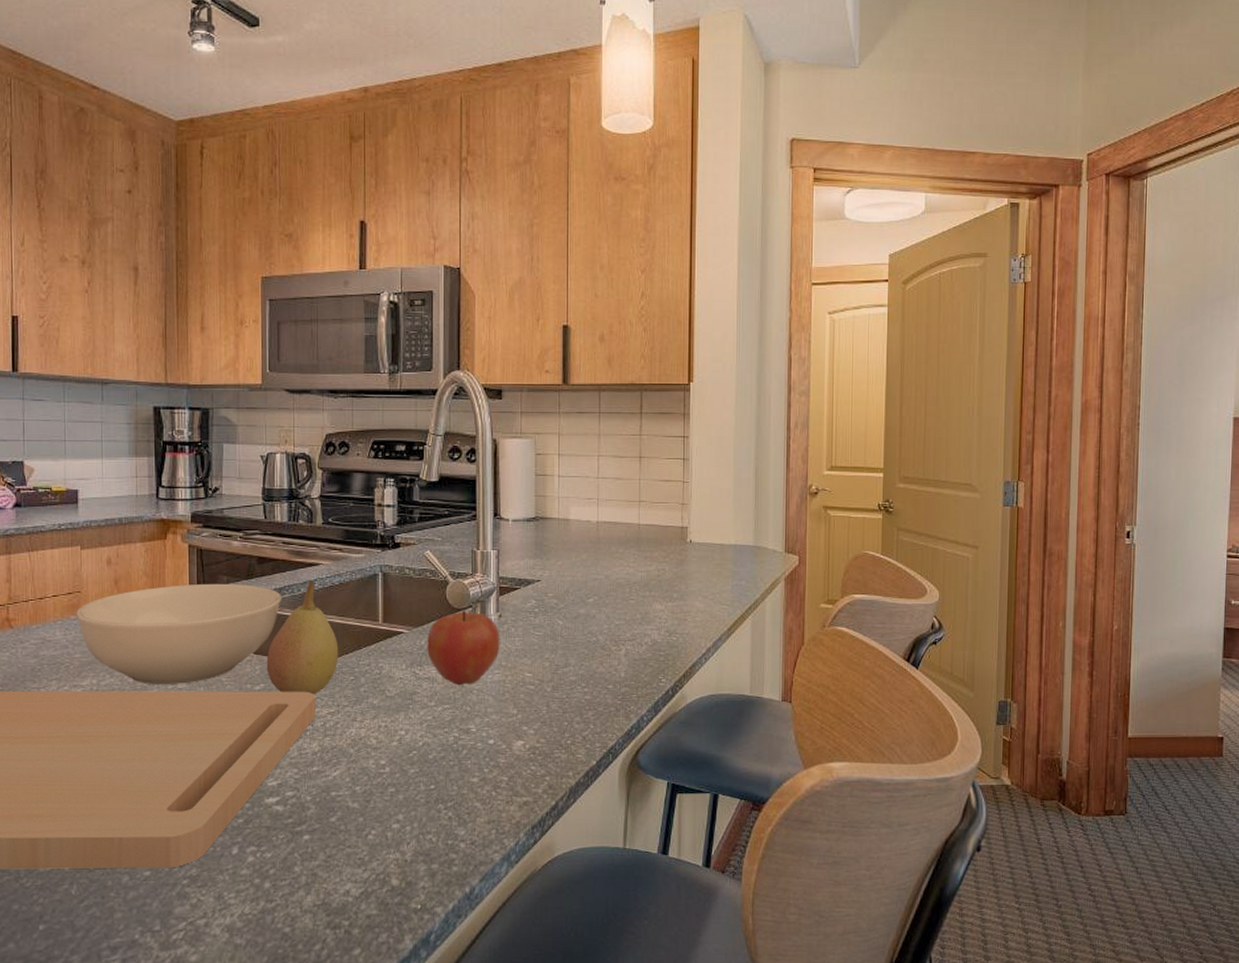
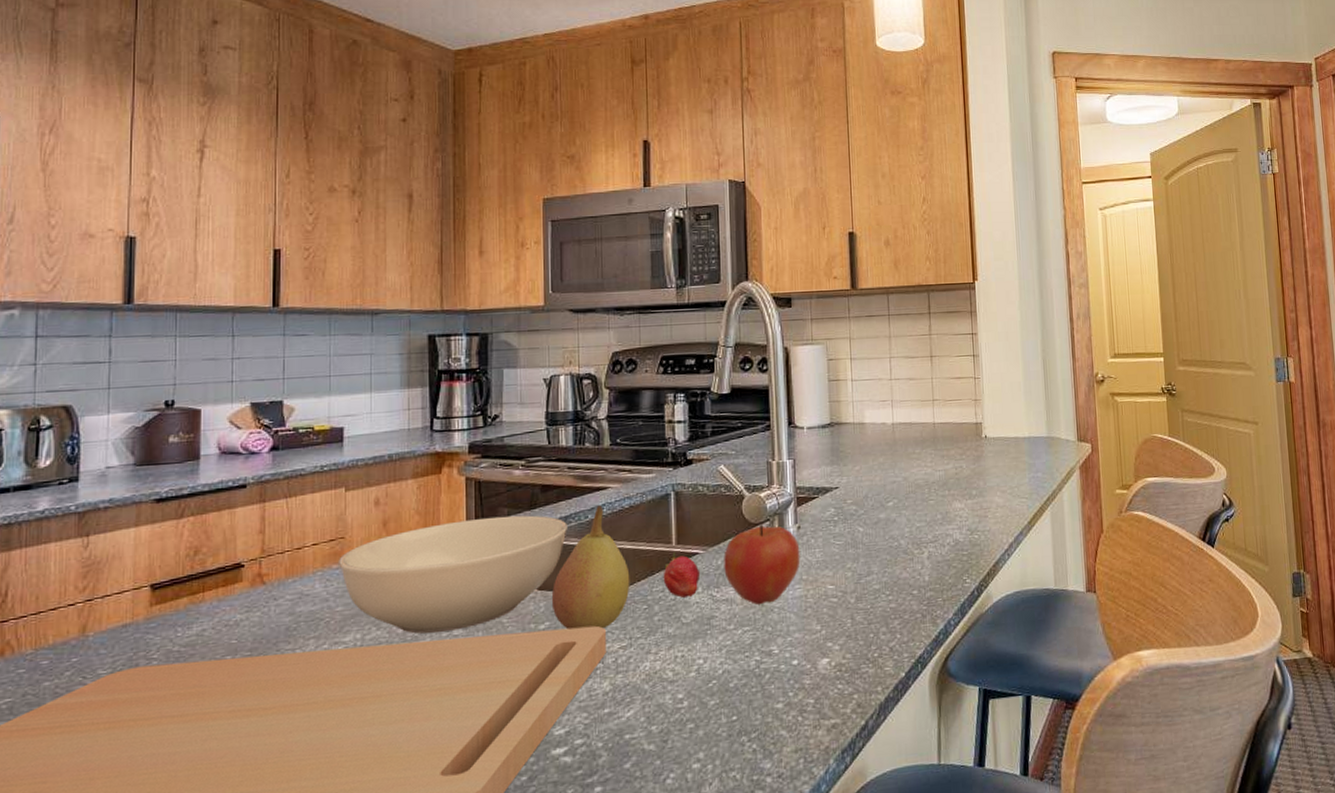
fruit: none [369,630,405,672] -> present [663,552,701,598]

